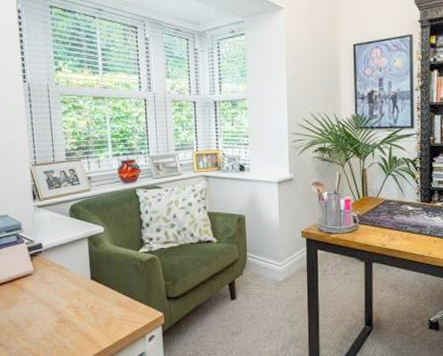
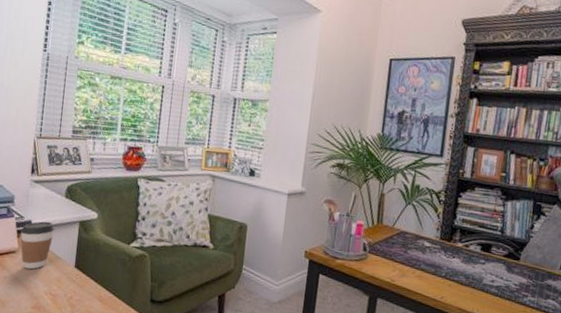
coffee cup: none [32,241,66,288] -> present [20,221,55,270]

